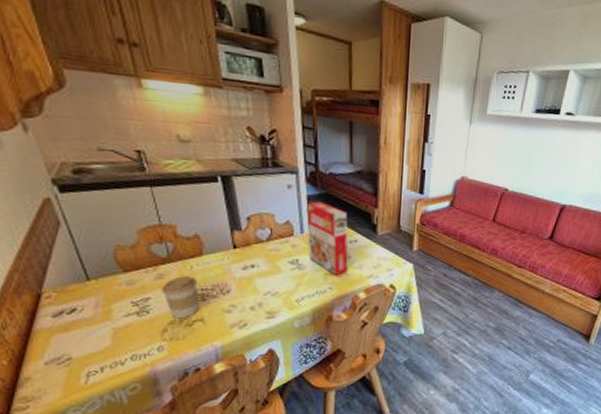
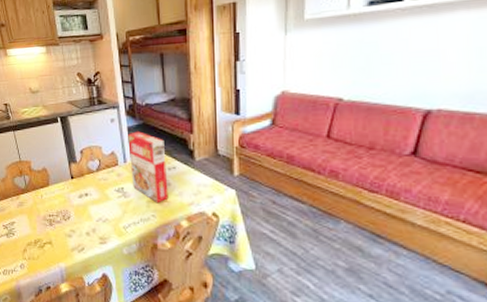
coffee cup: present [161,276,198,319] -> none [22,204,47,241]

